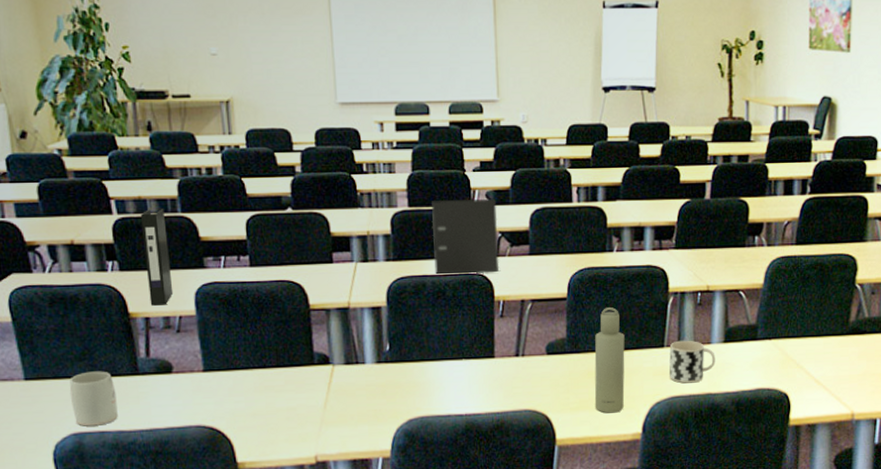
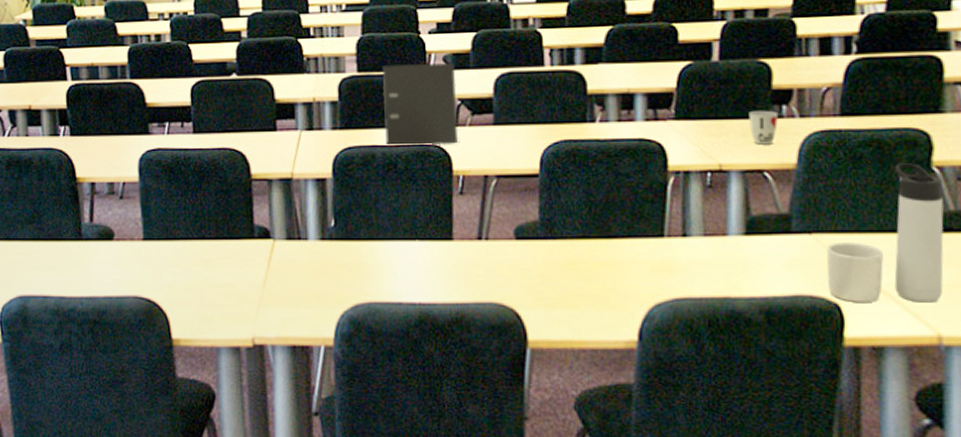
mug: present [69,371,118,427] -> none [18,235,61,290]
binder: present [140,209,174,306] -> none [92,75,119,171]
bottle: present [594,307,625,413] -> none [574,187,614,314]
cup: present [669,340,716,384] -> none [671,229,735,283]
cup: none [730,240,752,269] -> present [748,110,779,145]
mug: none [780,345,820,391] -> present [826,242,884,302]
thermos bottle: none [825,282,861,389] -> present [894,163,944,303]

